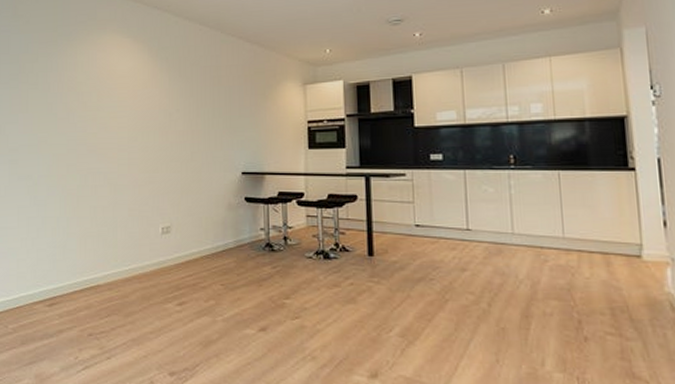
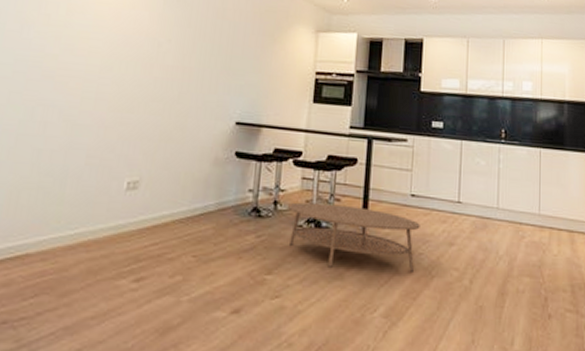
coffee table: none [297,237,428,296] -> present [288,202,420,272]

